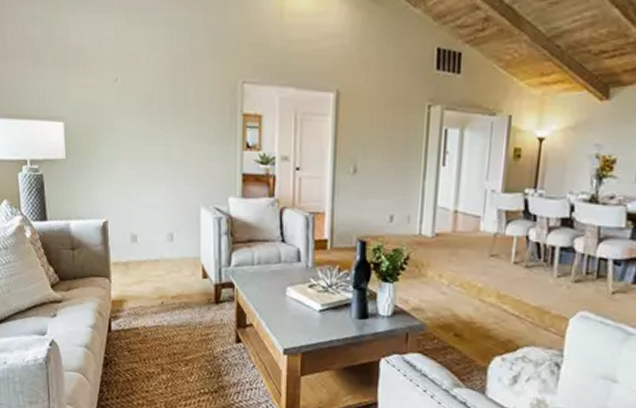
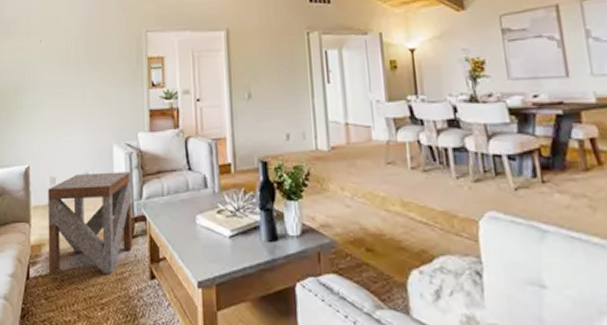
side table: none [129,234,220,335] -> present [48,171,133,276]

